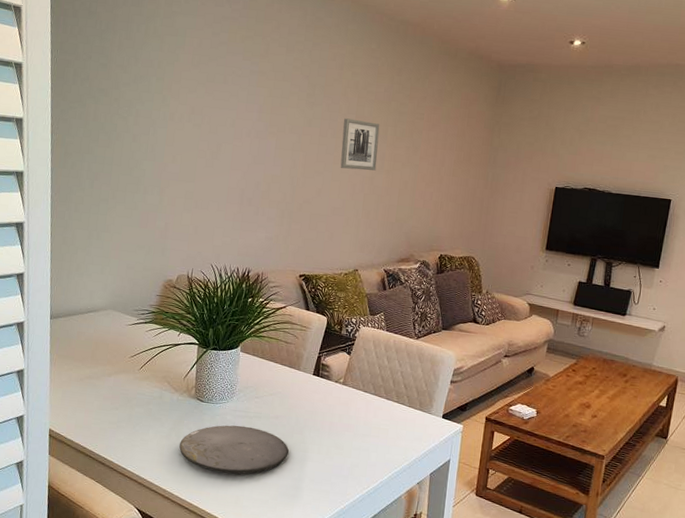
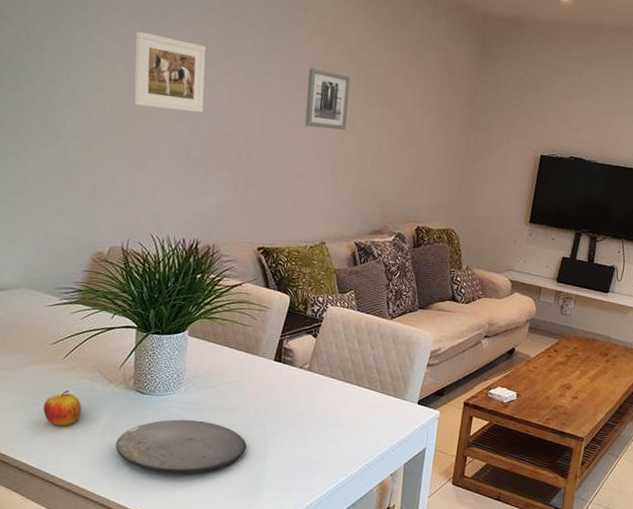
apple: none [122,397,153,428] -> present [43,390,82,426]
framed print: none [199,95,258,161] -> present [134,31,206,113]

